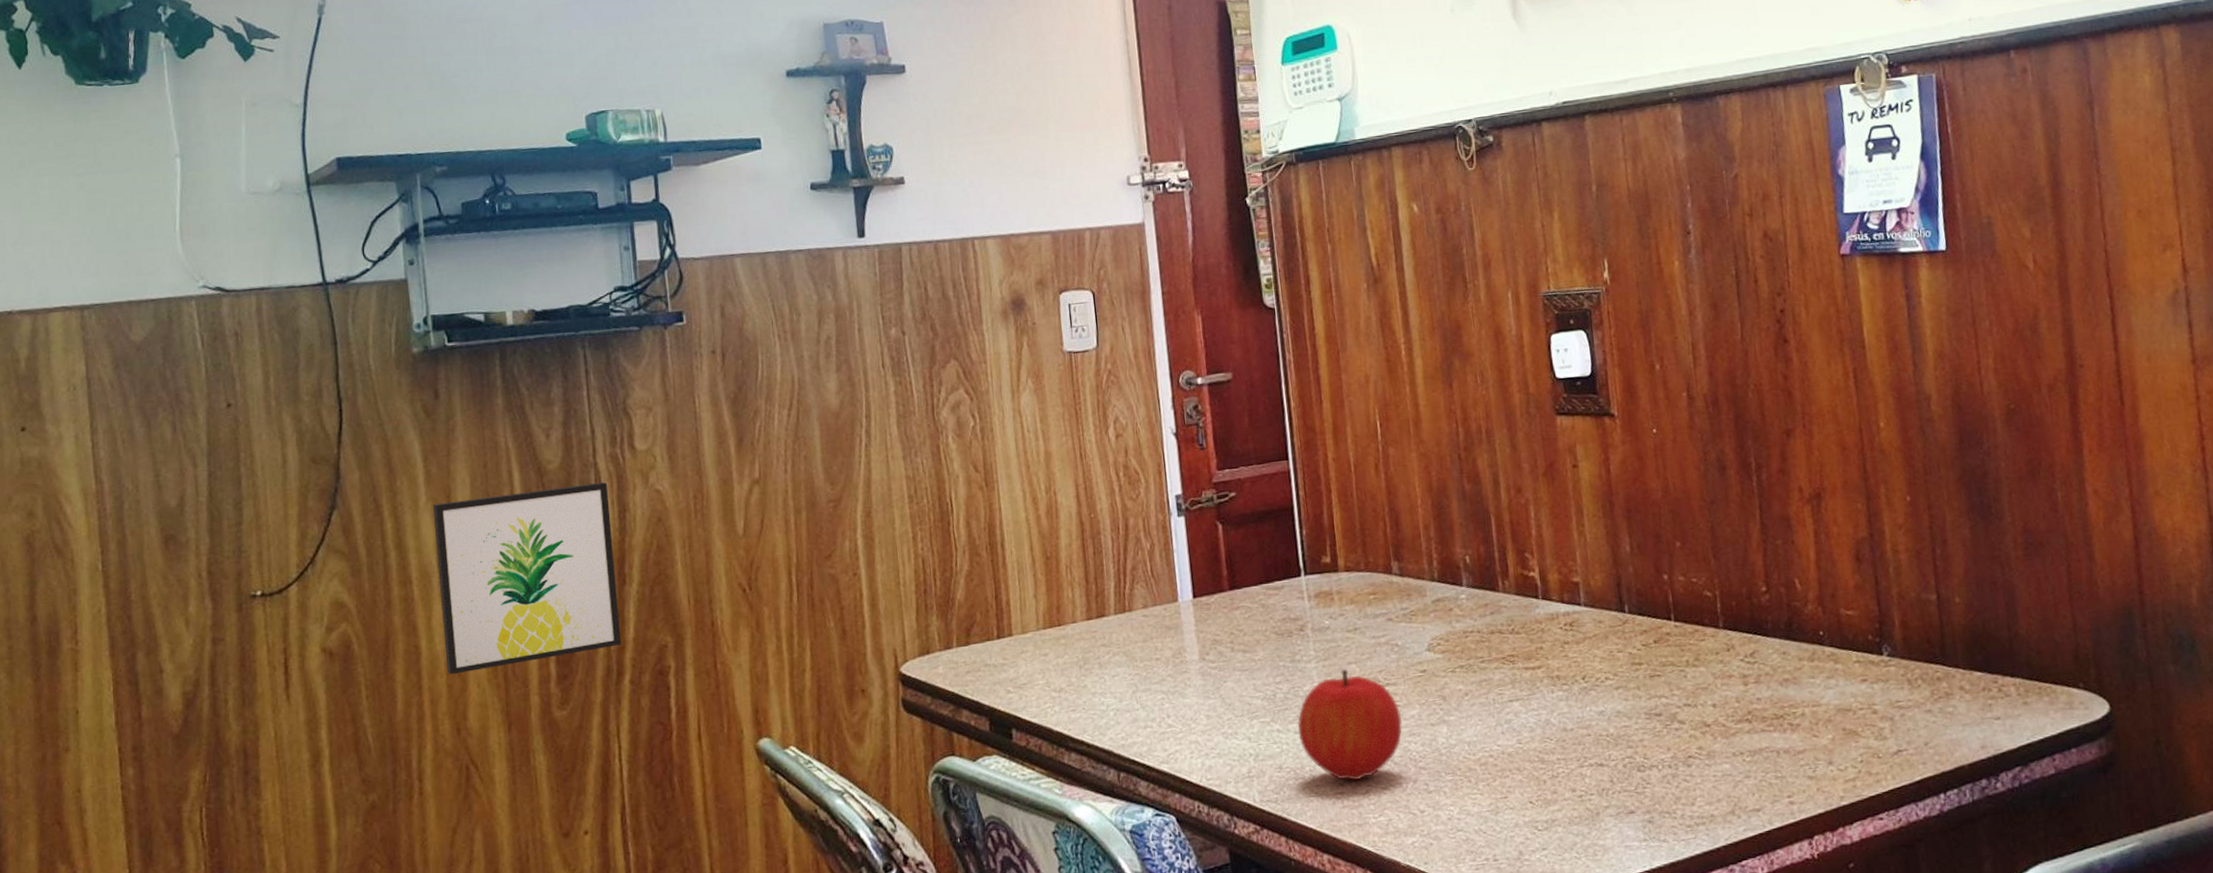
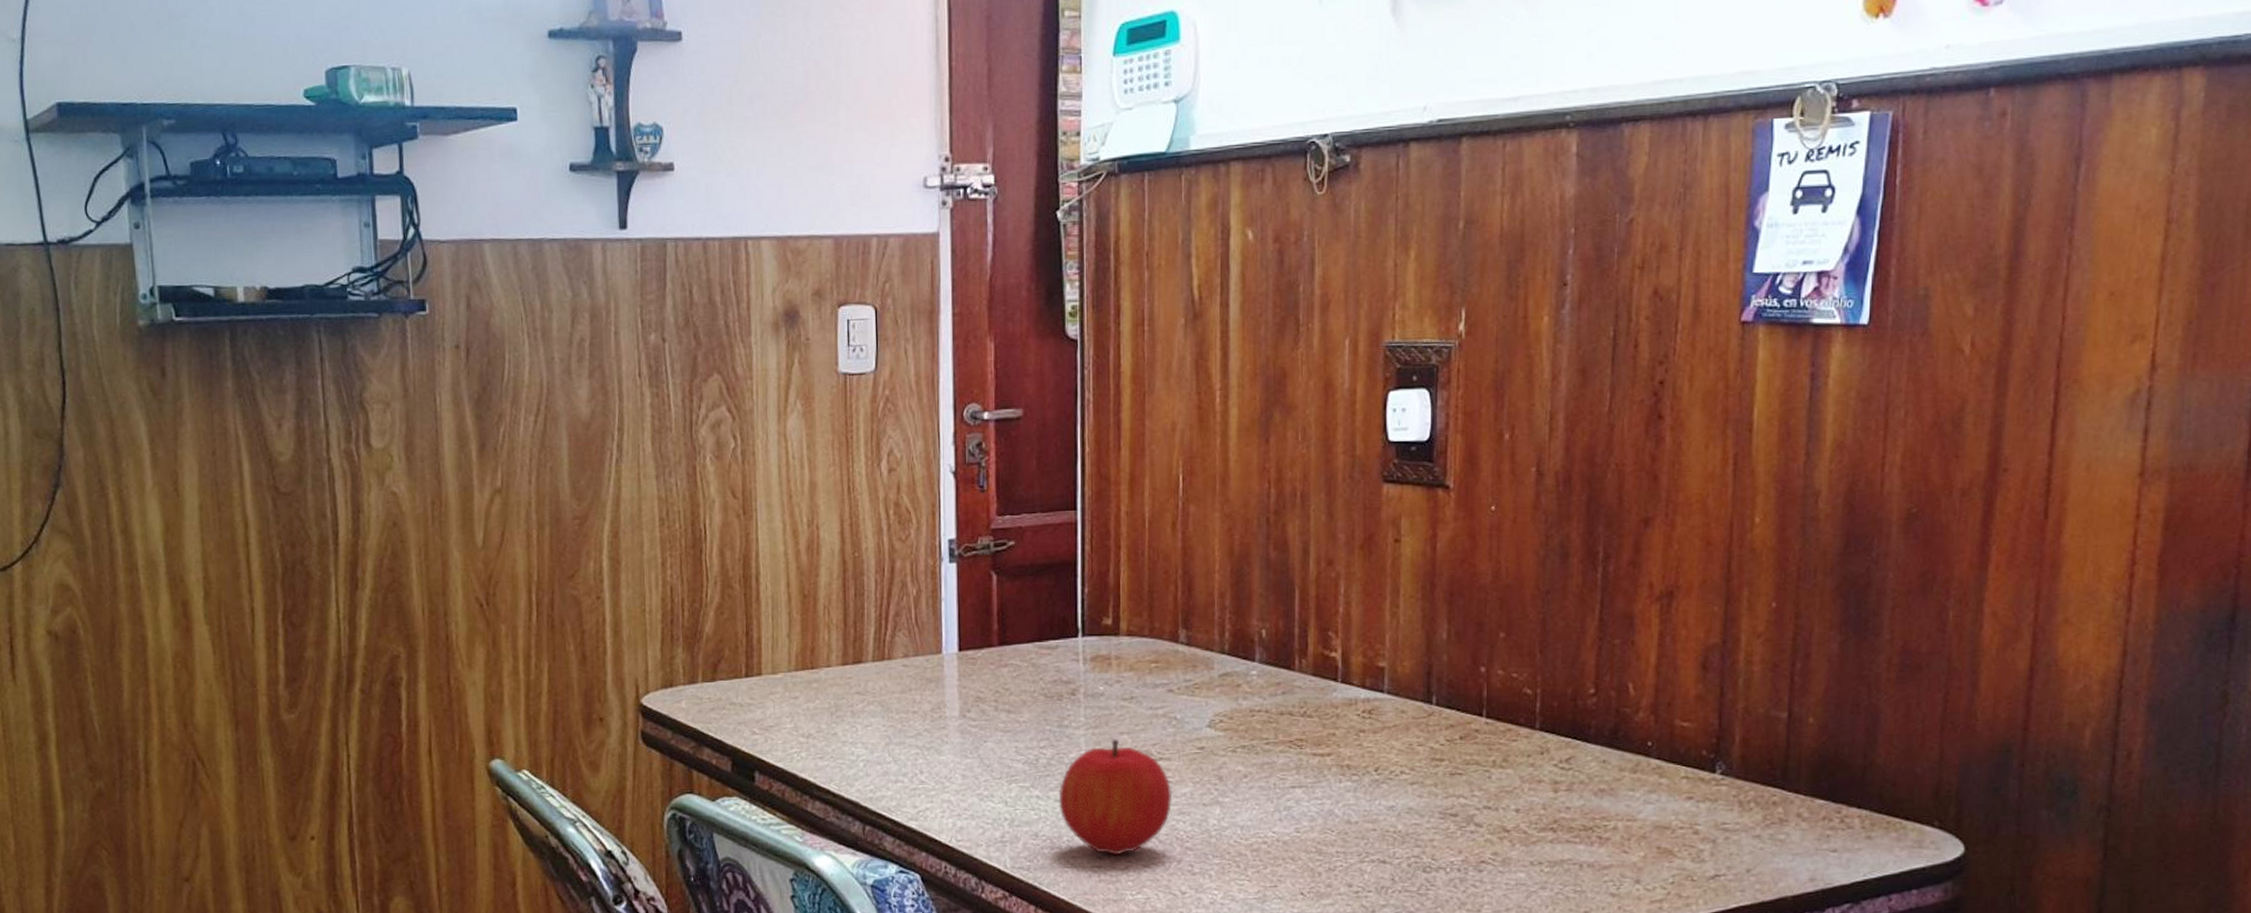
wall art: present [432,482,622,675] -> none [159,480,353,668]

